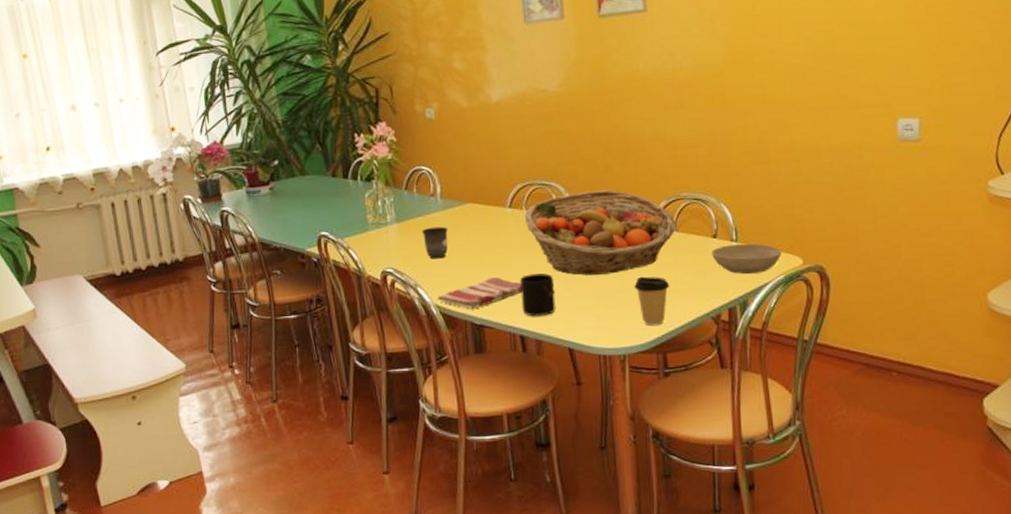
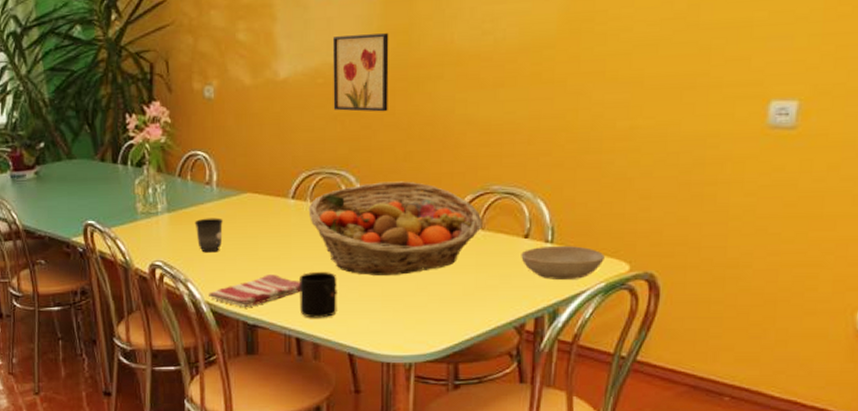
wall art: none [537,63,589,130] -> present [333,33,389,112]
coffee cup: present [634,276,670,326] -> none [428,278,469,334]

